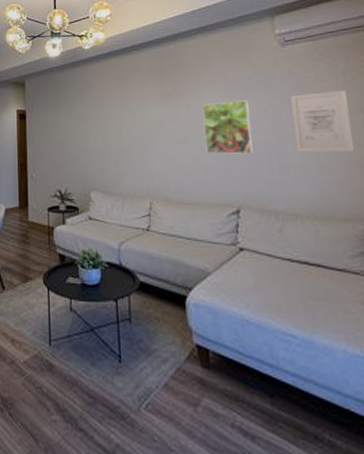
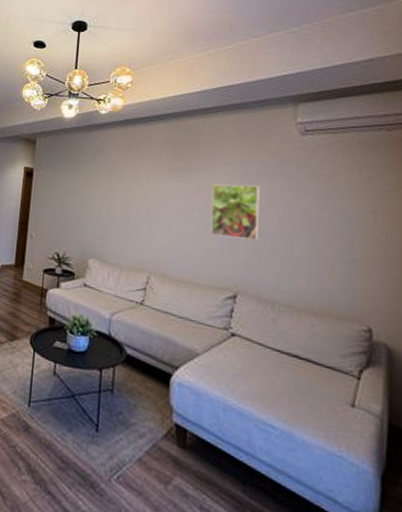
wall art: present [290,90,354,153] -> none [302,186,361,251]

